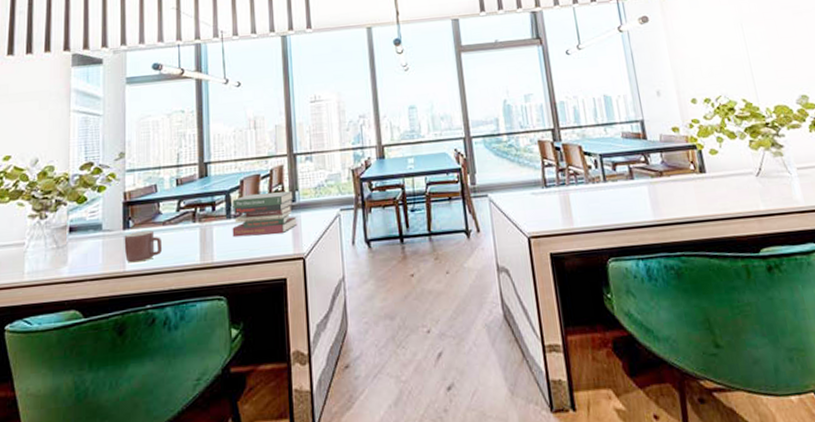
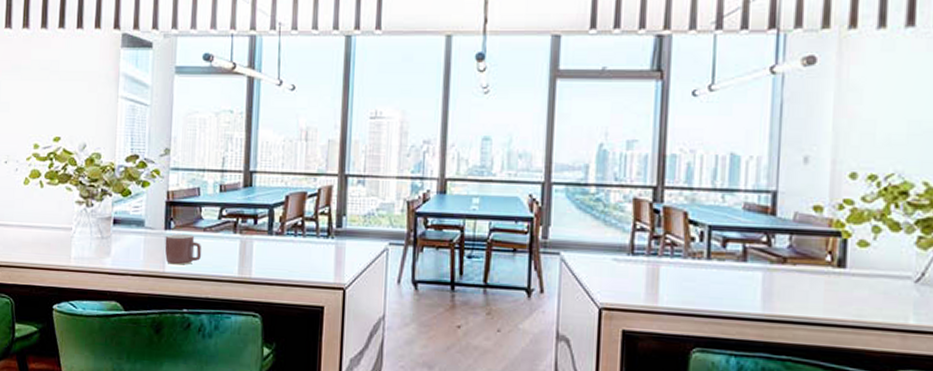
books: present [232,191,298,238] -> none [272,212,342,260]

